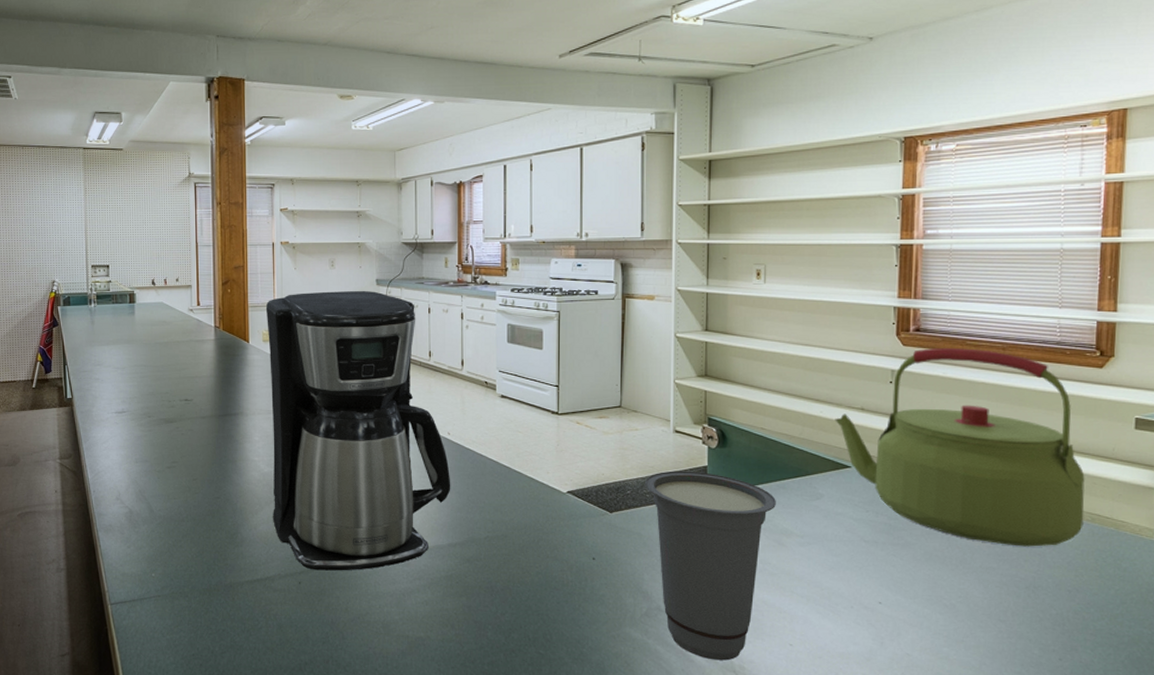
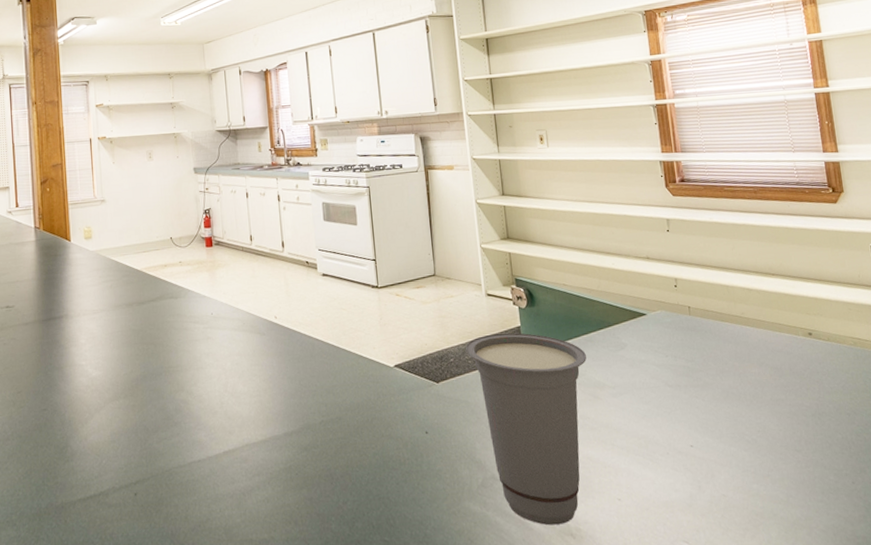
coffee maker: present [265,290,451,571] -> none [86,179,283,479]
kettle: present [835,348,1085,547] -> none [626,194,849,376]

